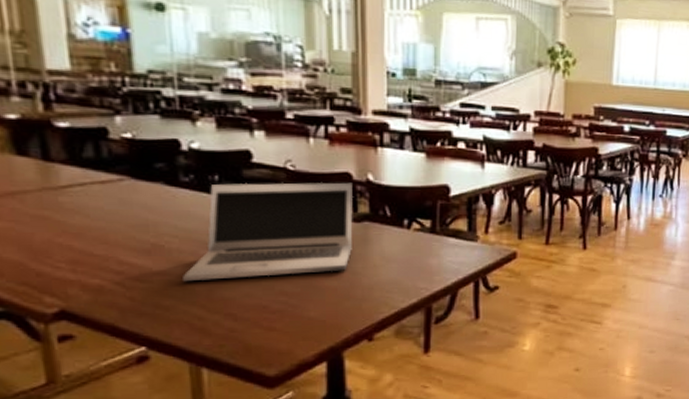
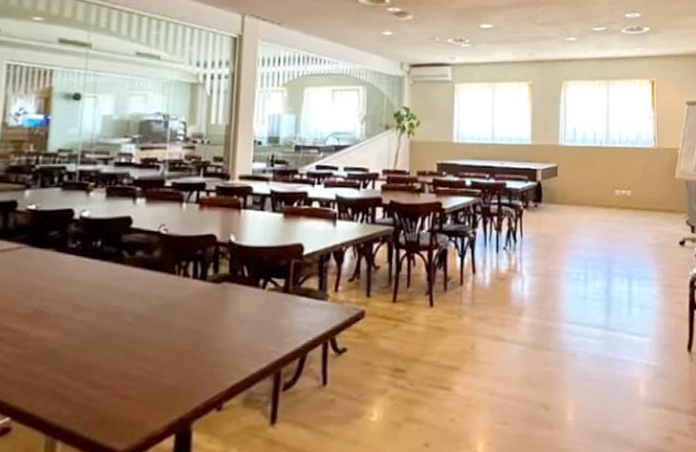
laptop: present [183,182,354,282] -> none [55,244,217,347]

